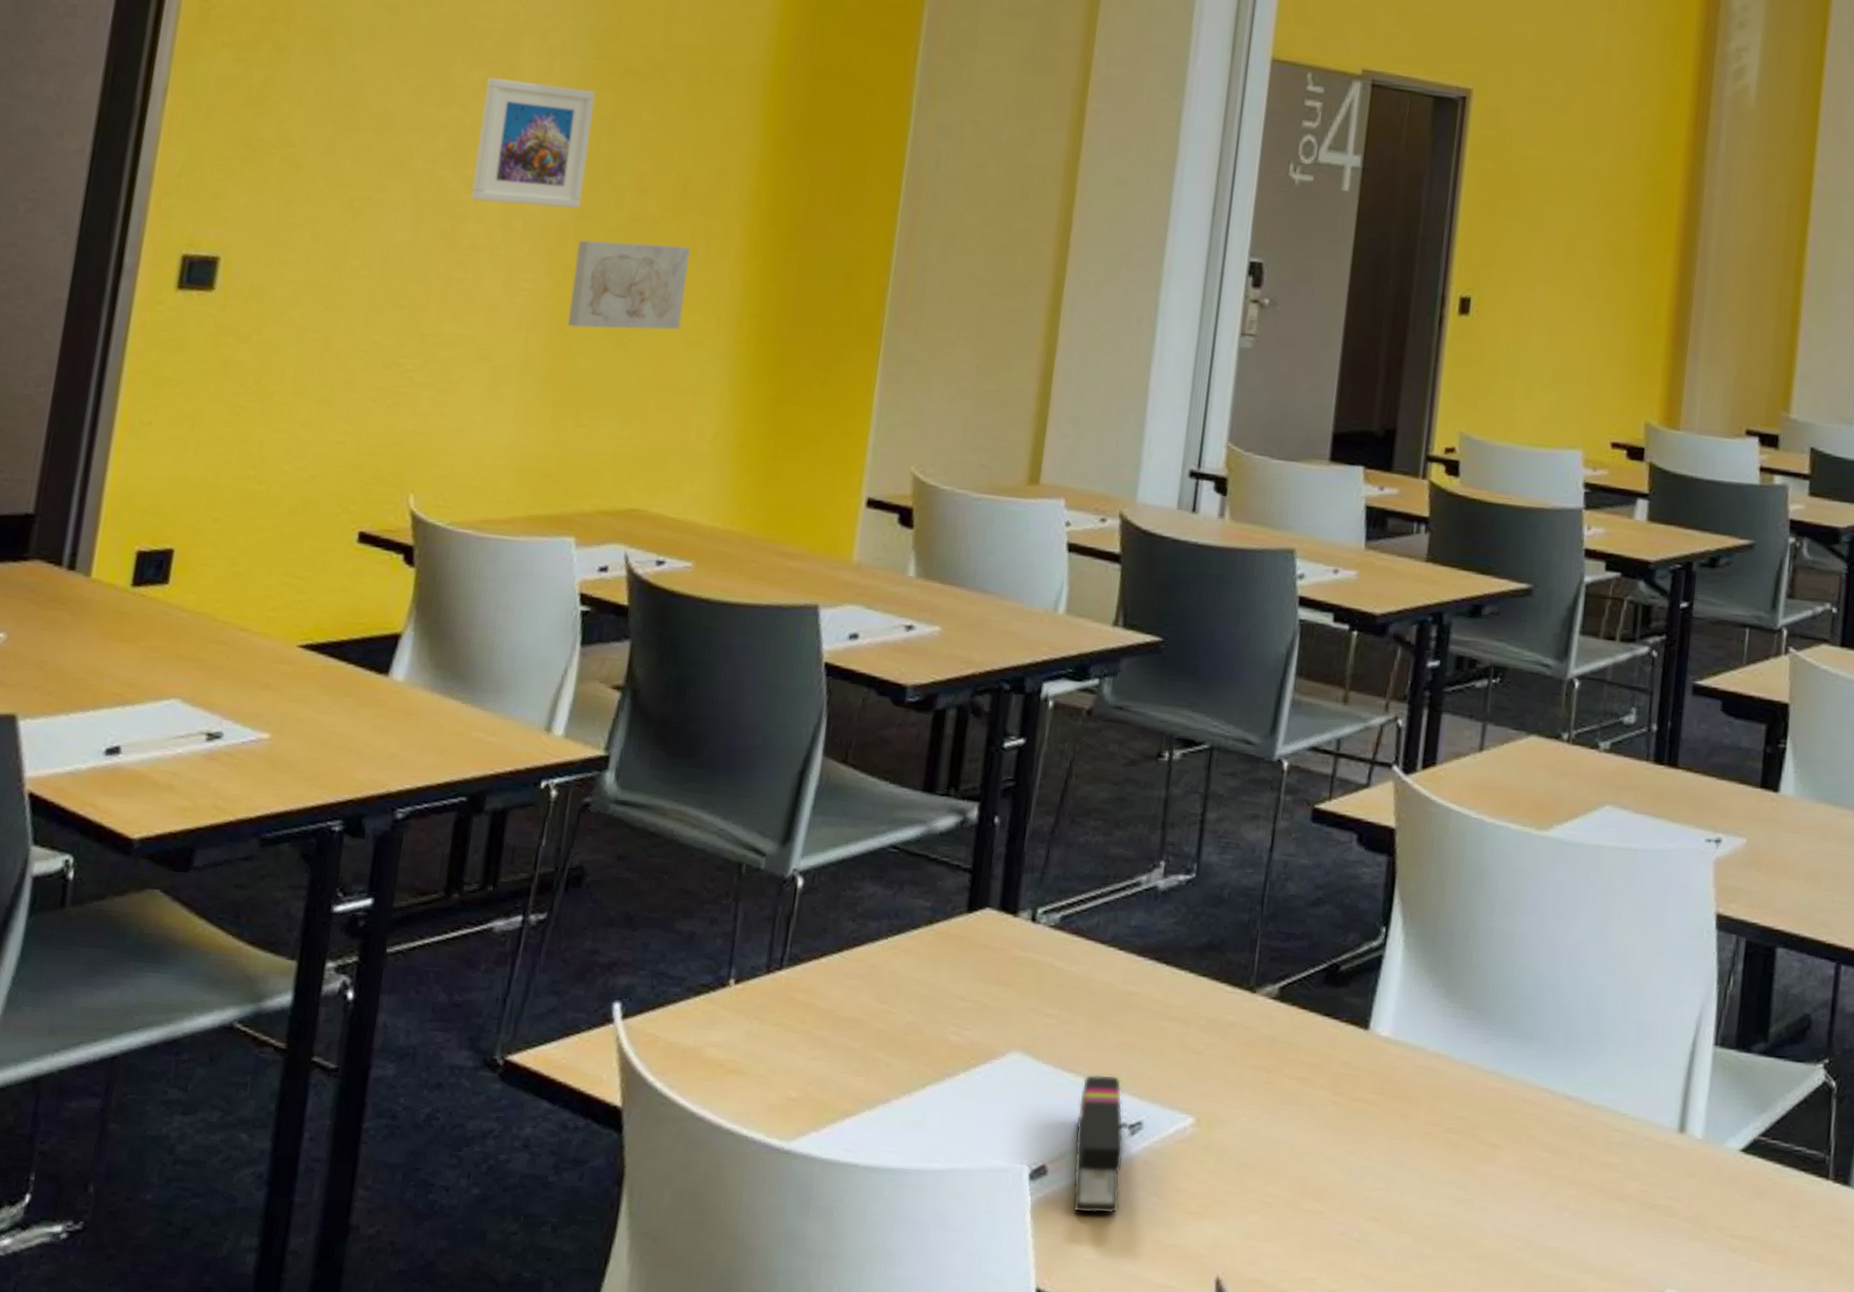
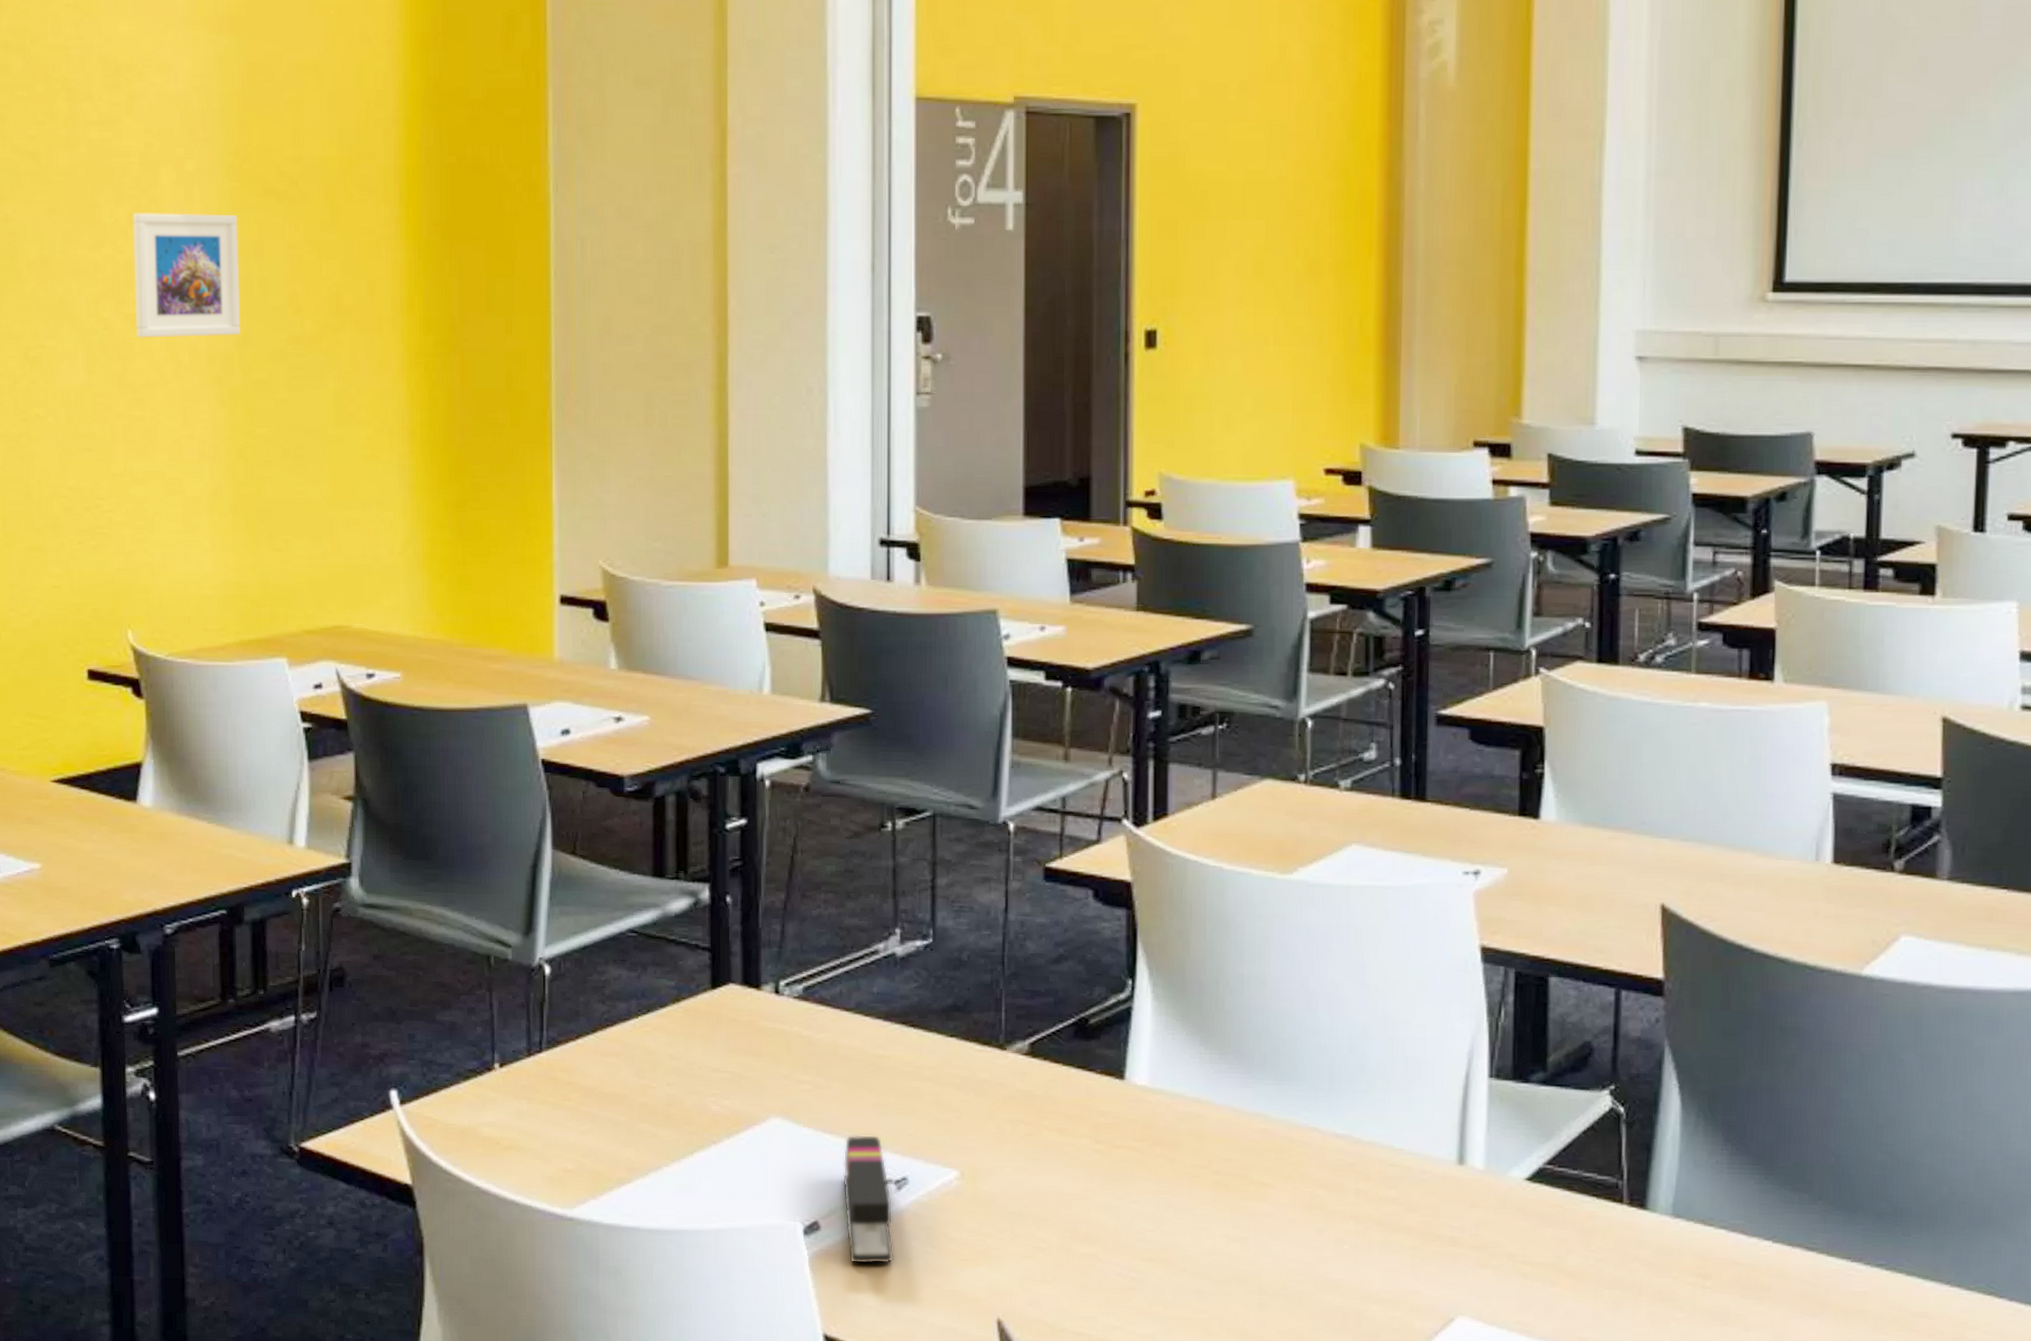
wall art: present [567,240,690,330] -> none [244,362,355,453]

